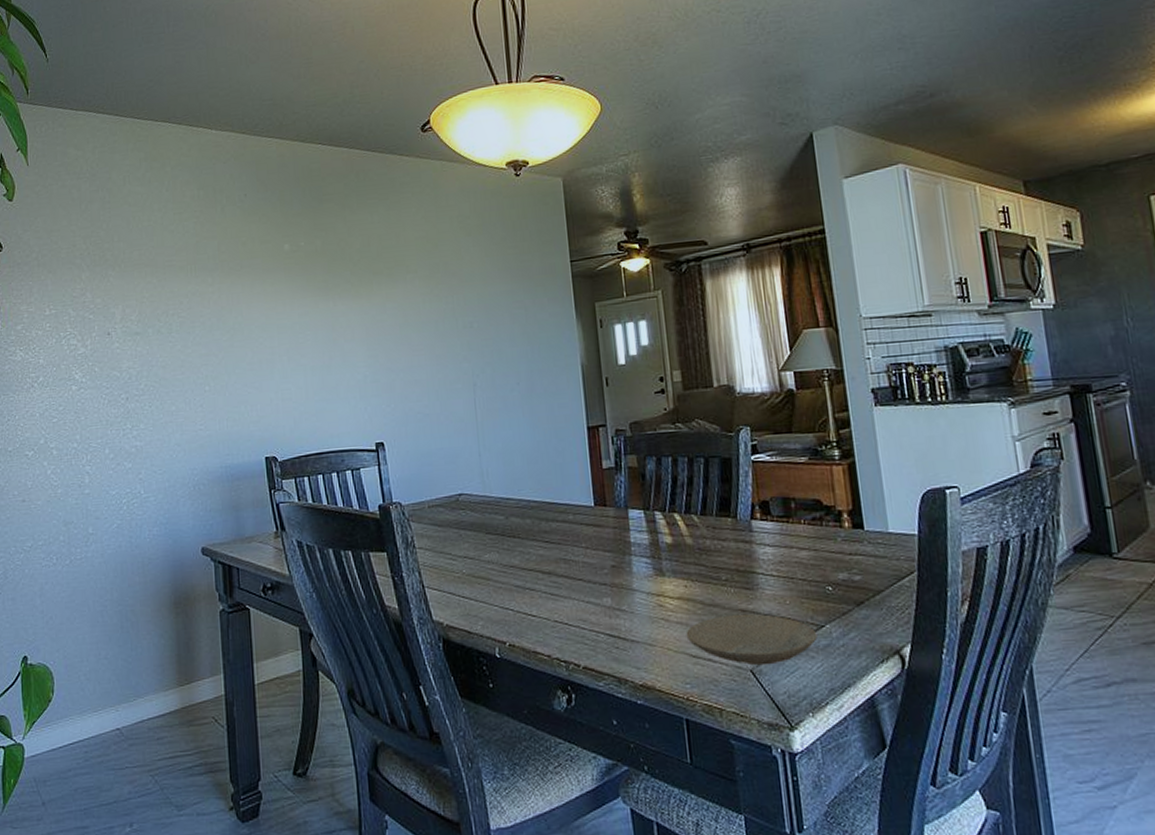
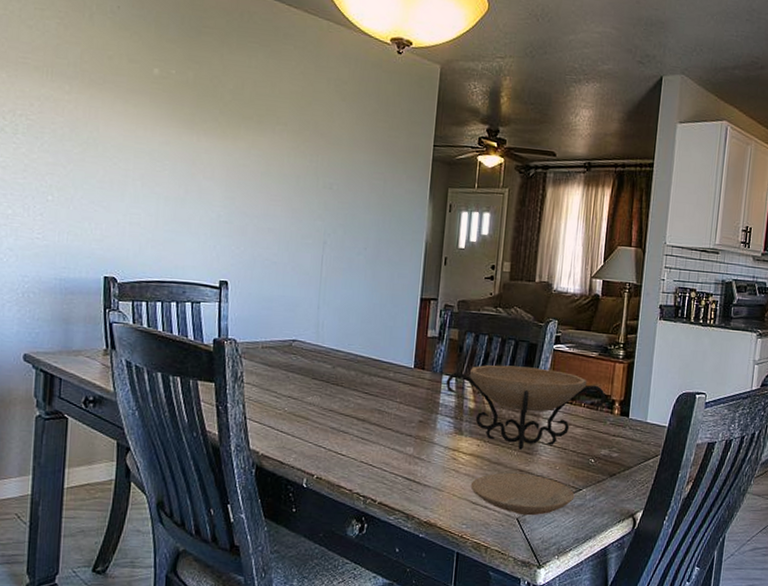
decorative bowl: none [633,485,830,586] -> present [445,365,606,450]

